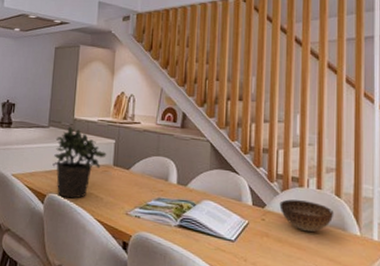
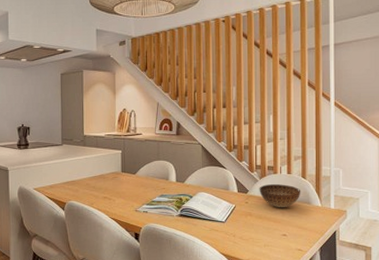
potted plant: present [52,126,107,199] -> none [69,142,115,203]

